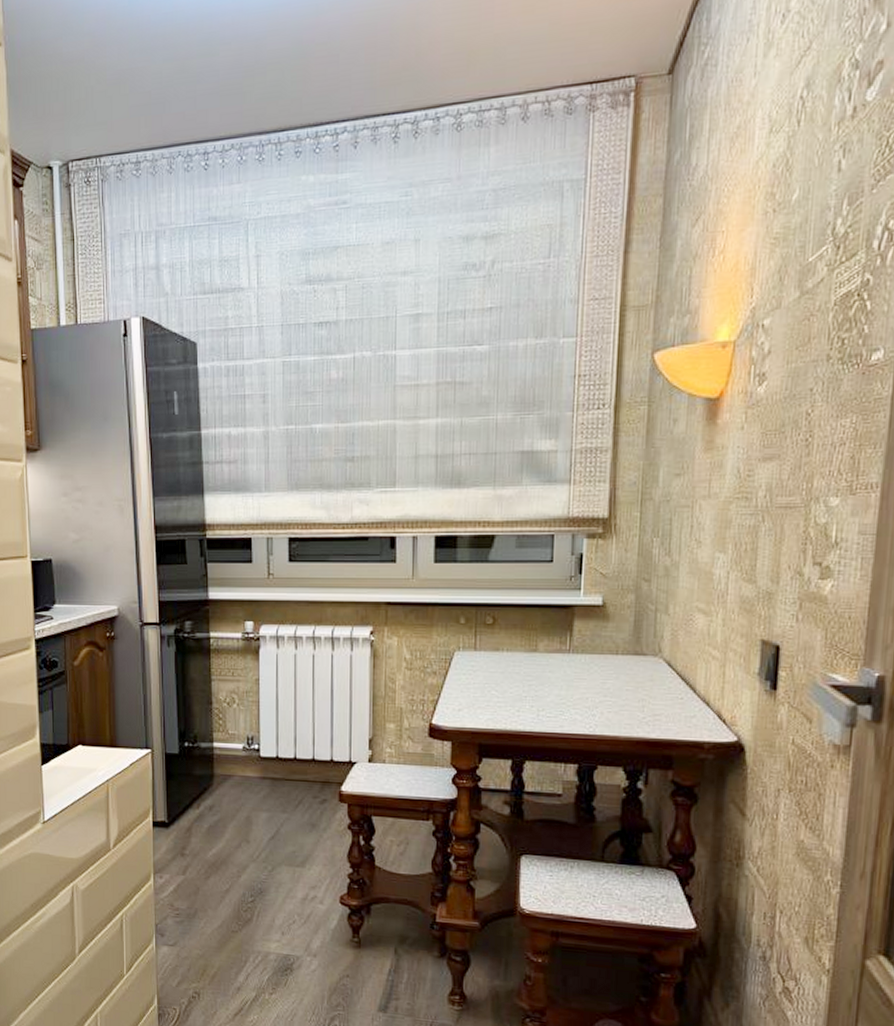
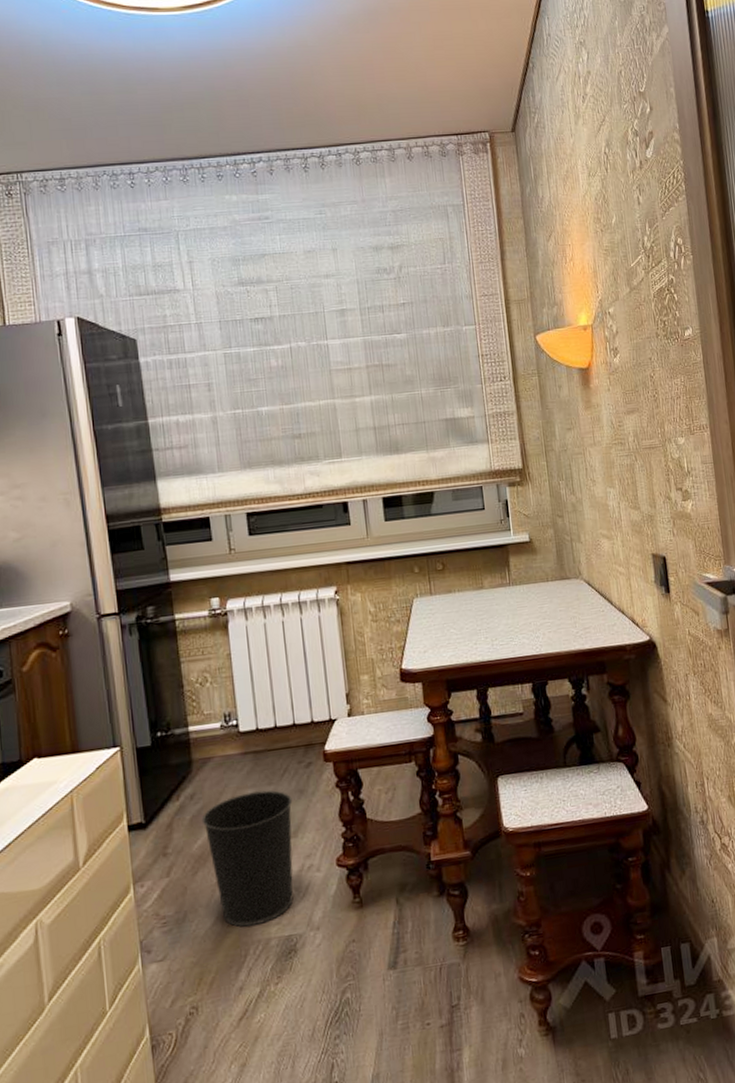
wastebasket: none [217,815,304,938] -> present [201,790,294,927]

